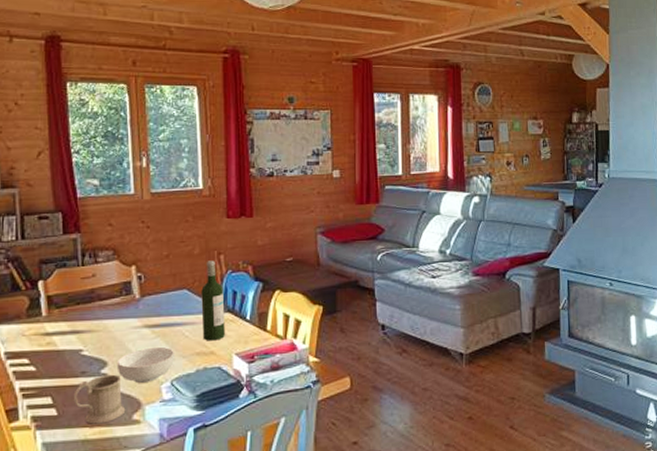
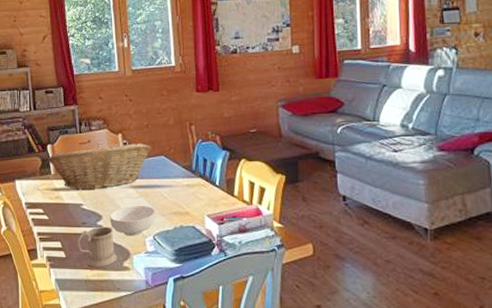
fruit basket: none [37,276,170,333] -> present [47,143,150,190]
wine bottle: present [201,260,225,341] -> none [176,130,198,203]

